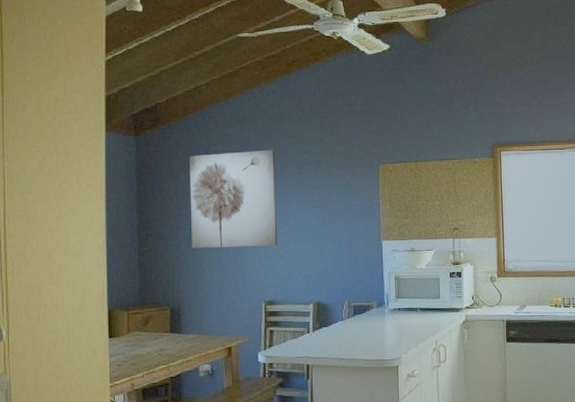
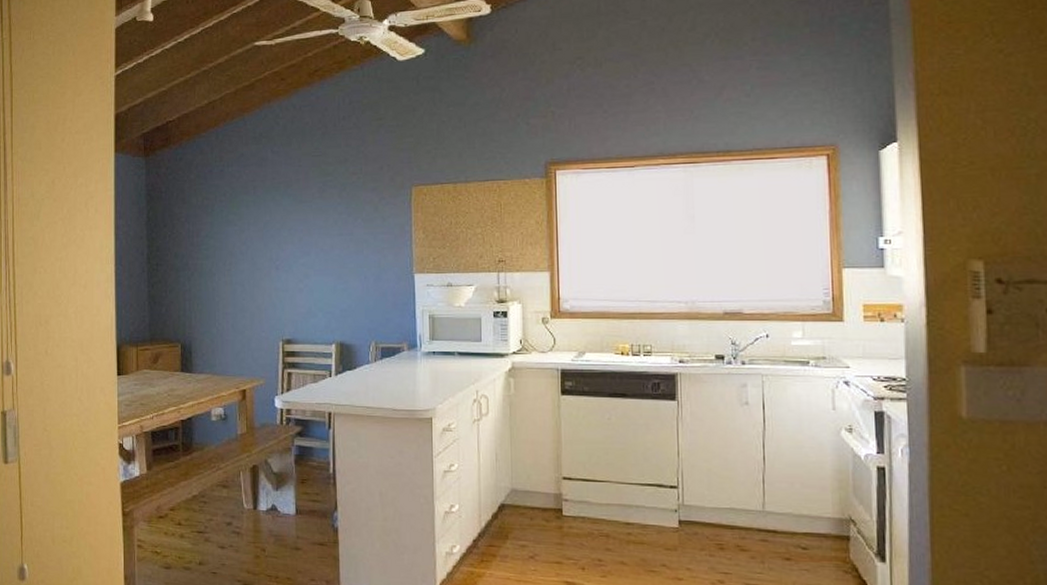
wall art: present [189,150,278,248] -> none [202,171,297,280]

